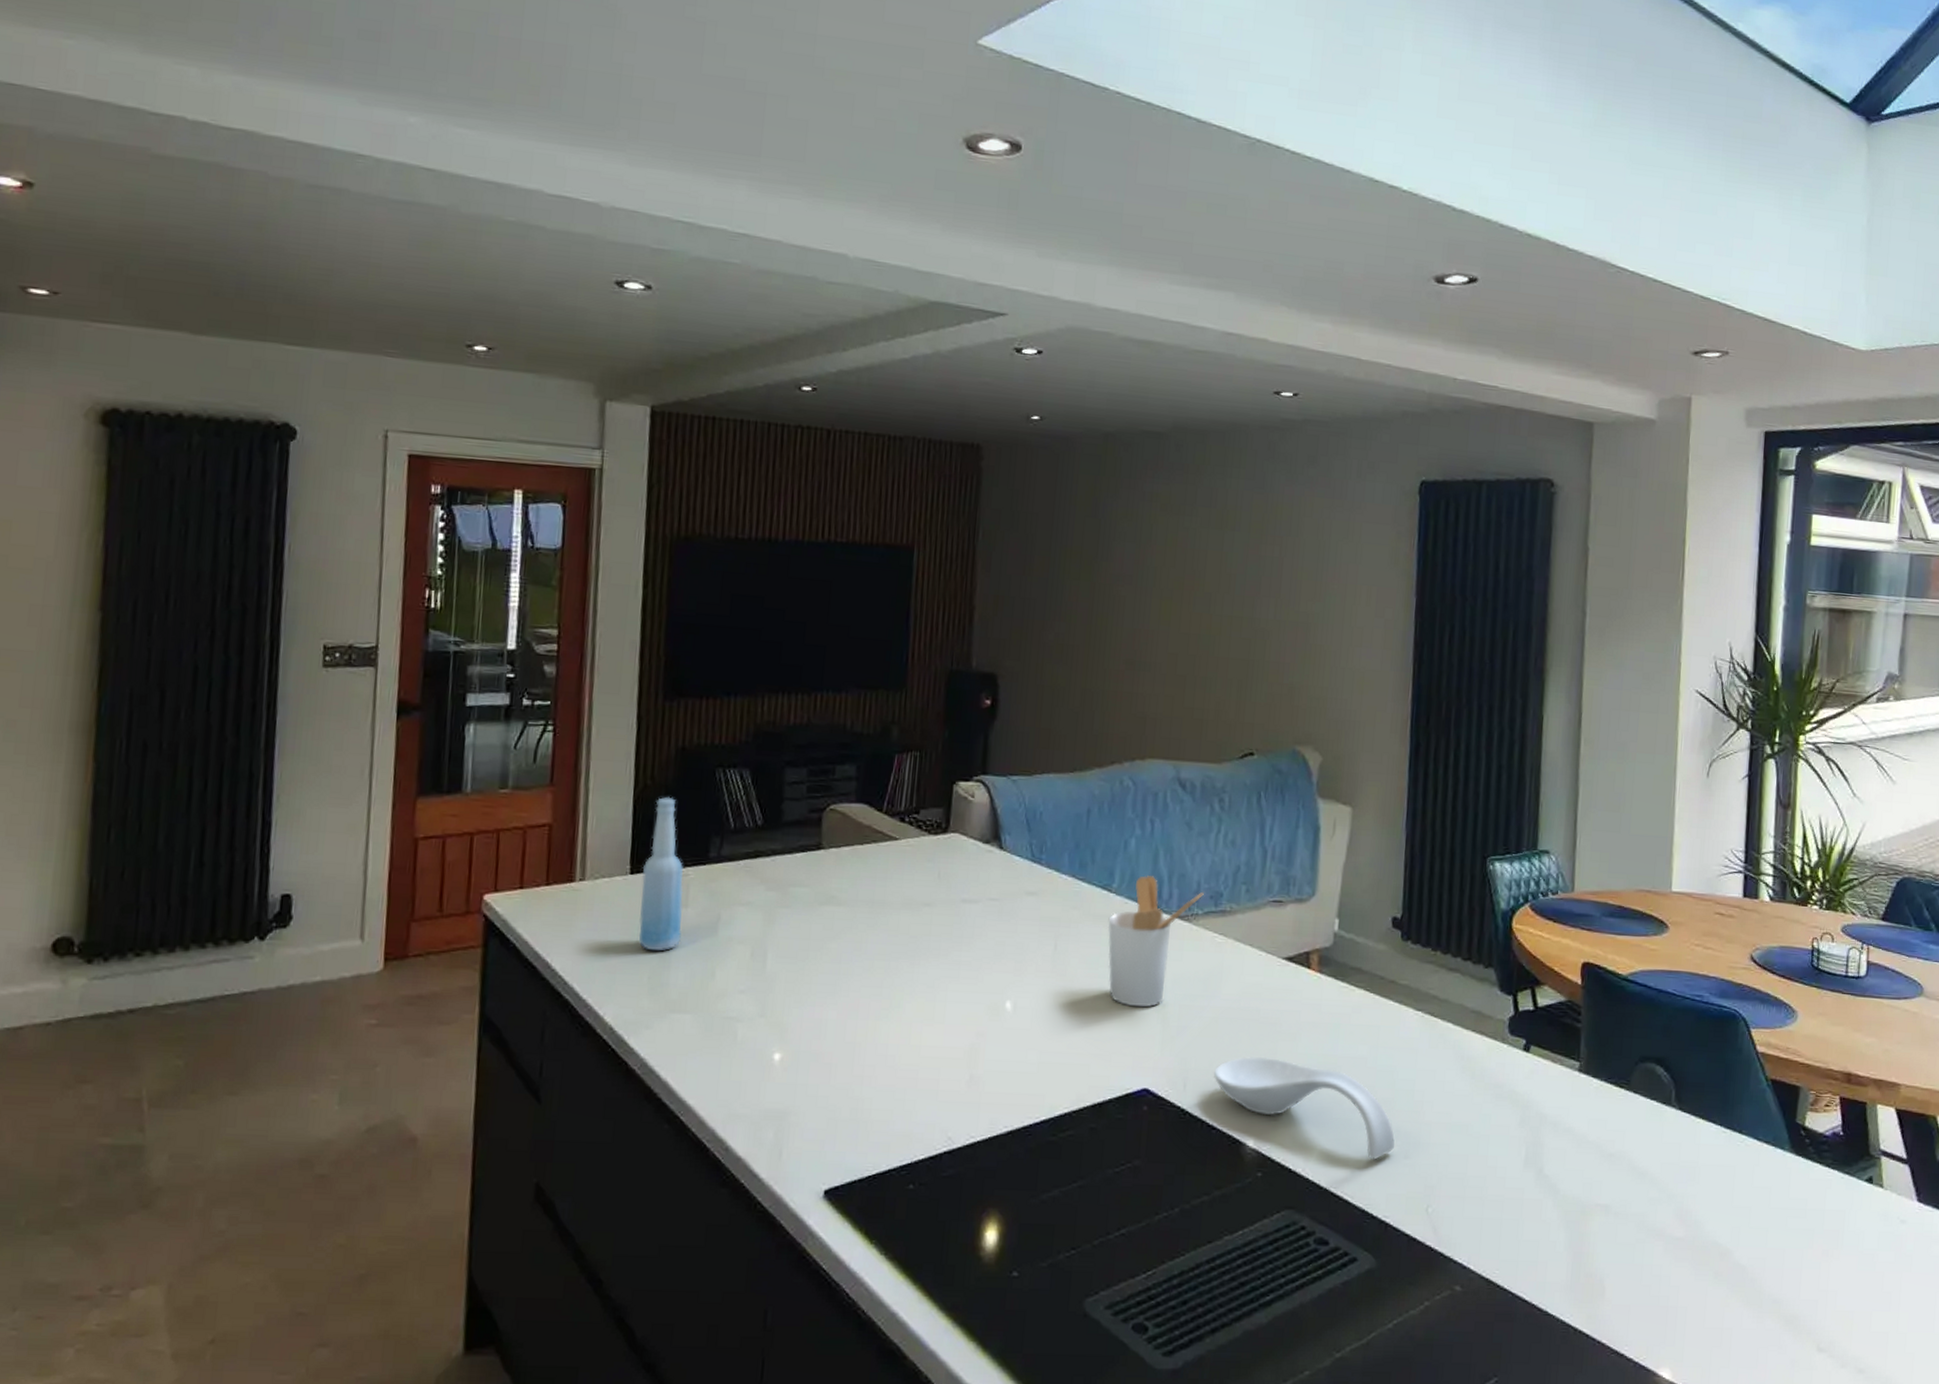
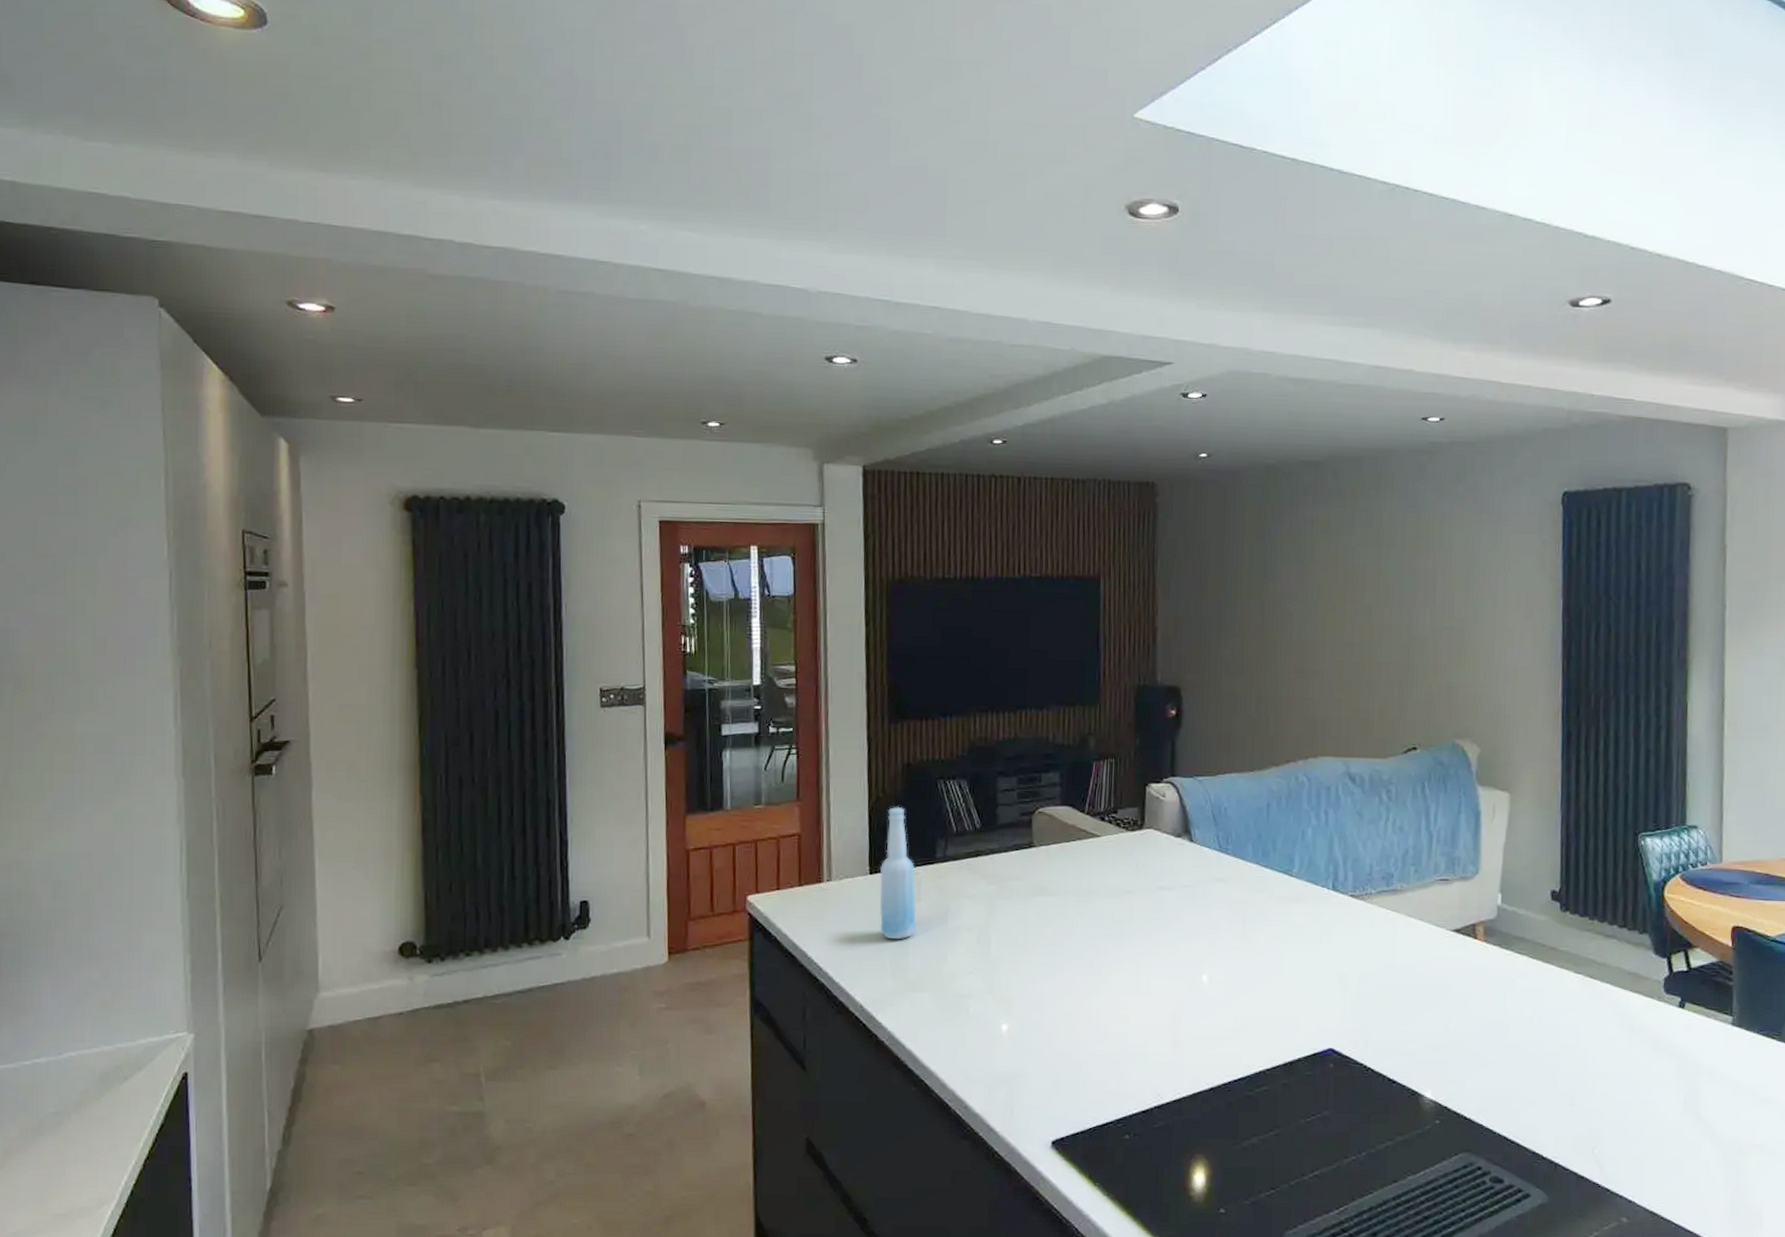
utensil holder: present [1107,875,1204,1008] -> none [1290,861,1376,977]
spoon rest: present [1213,1056,1395,1160] -> none [1391,1018,1562,1107]

